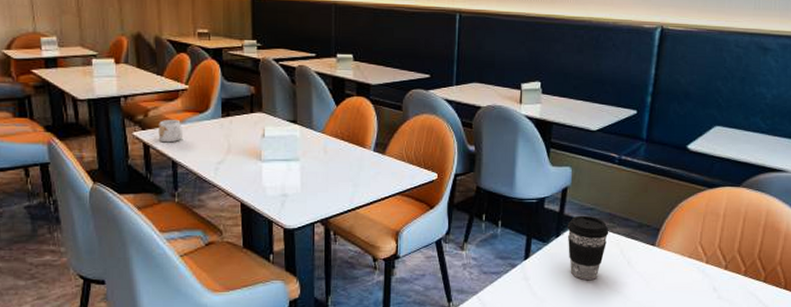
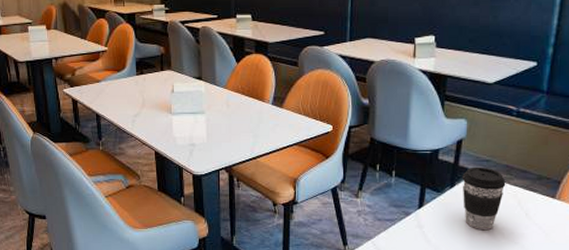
mug: present [158,120,184,143] -> none [84,78,105,98]

